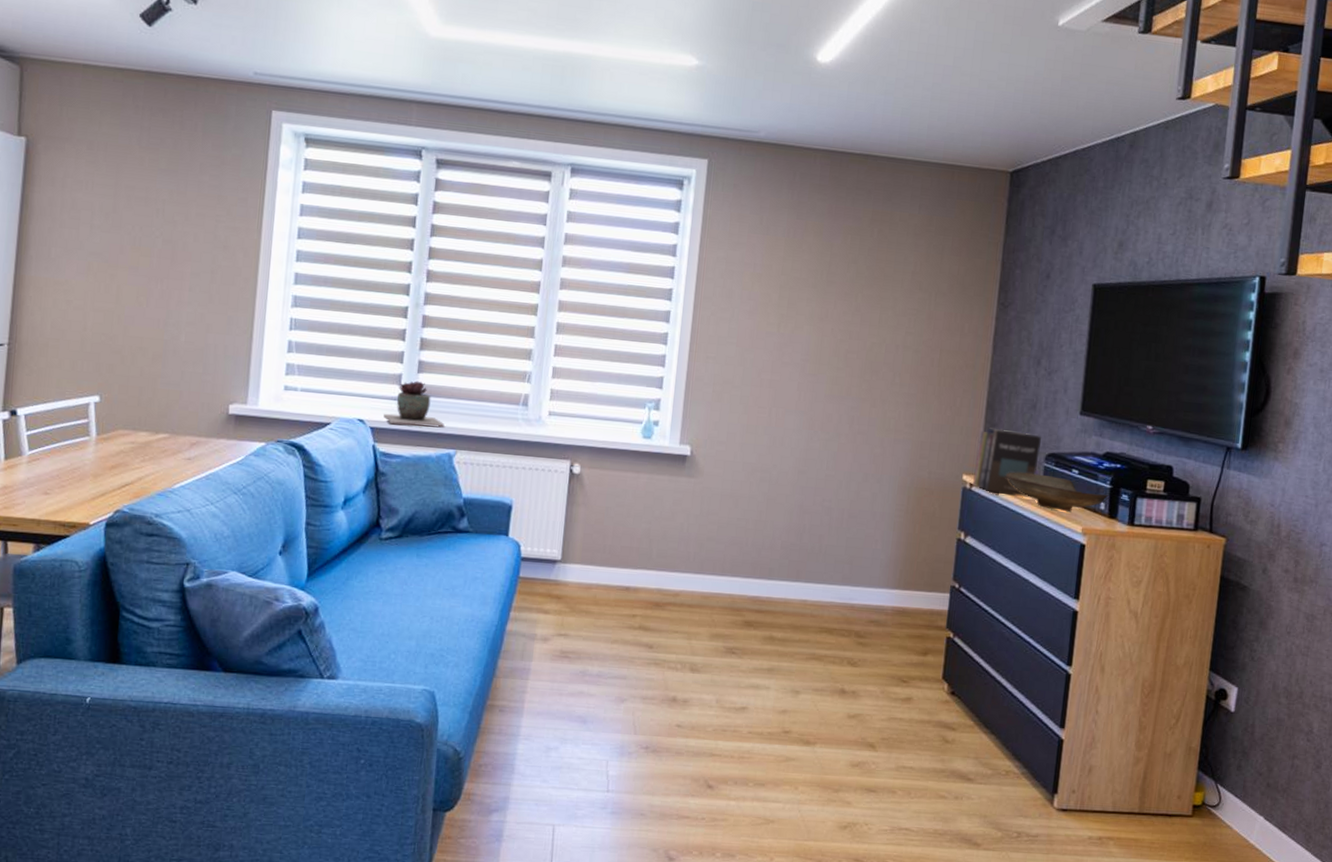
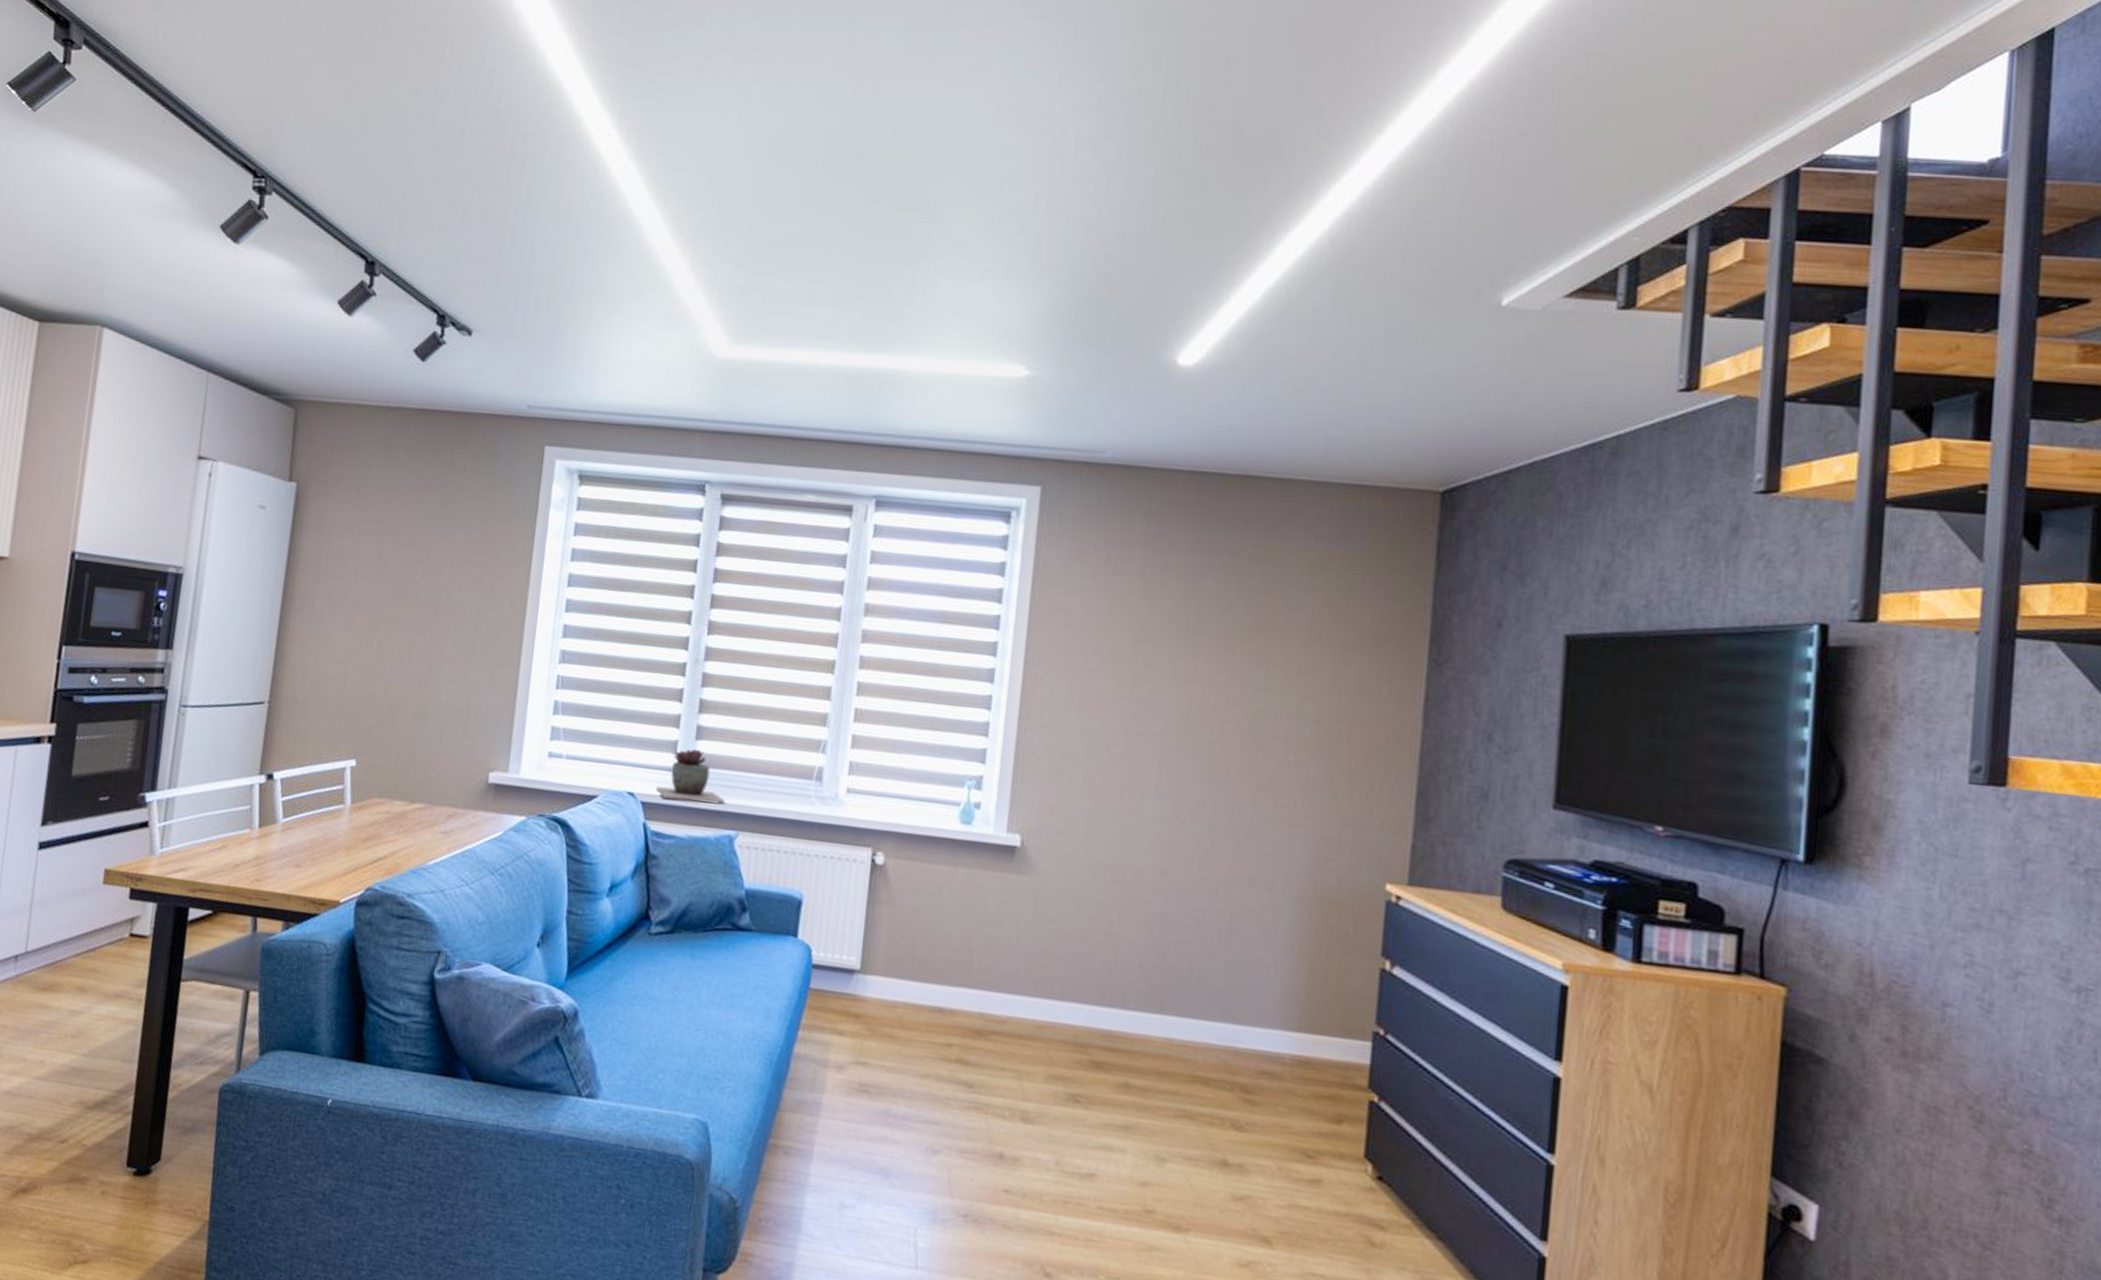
books: present [972,427,1042,498] -> none [1399,822,1499,918]
decorative bowl: present [1005,471,1109,511] -> none [1447,882,1601,939]

